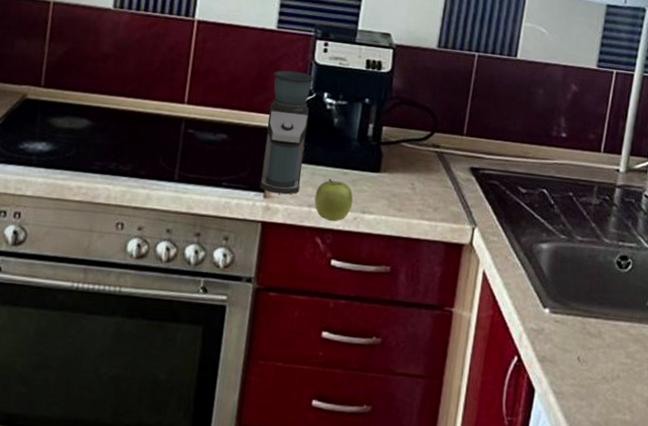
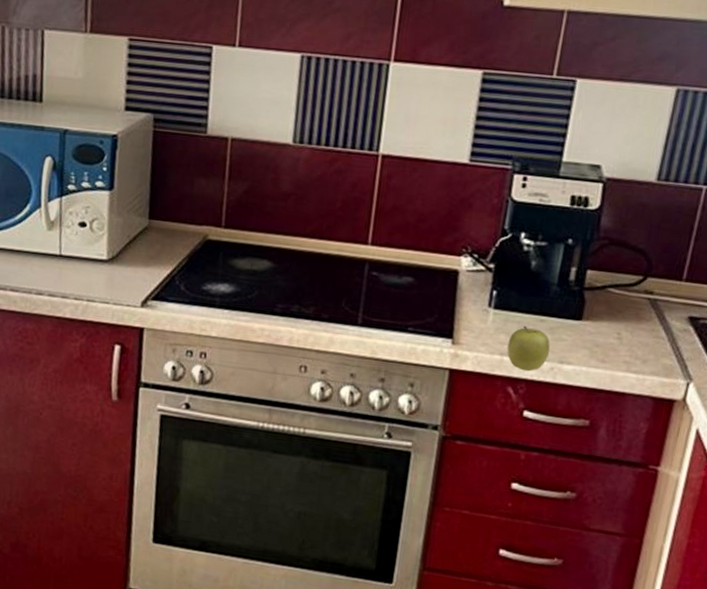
coffee grinder: present [259,70,314,195] -> none [447,208,510,342]

